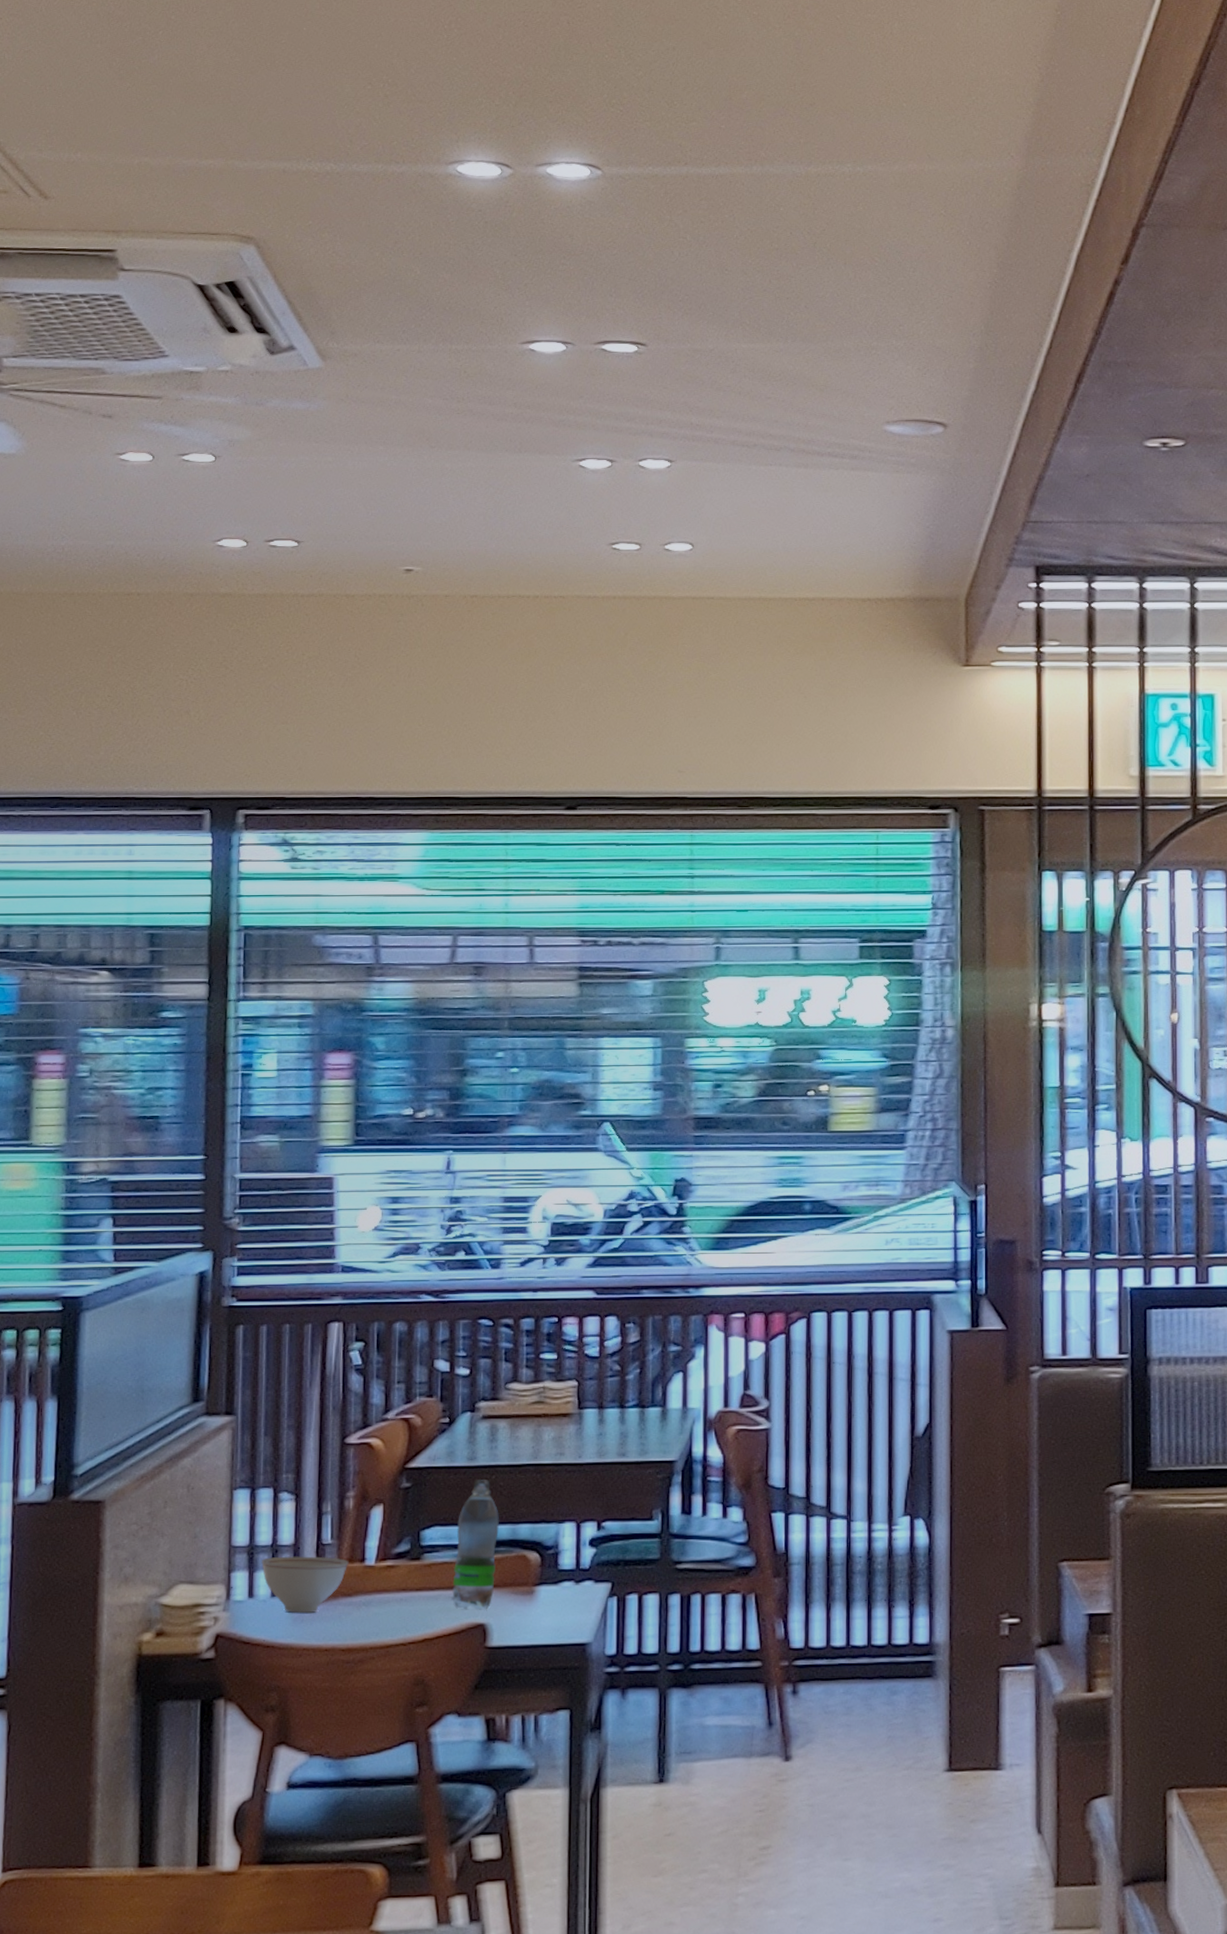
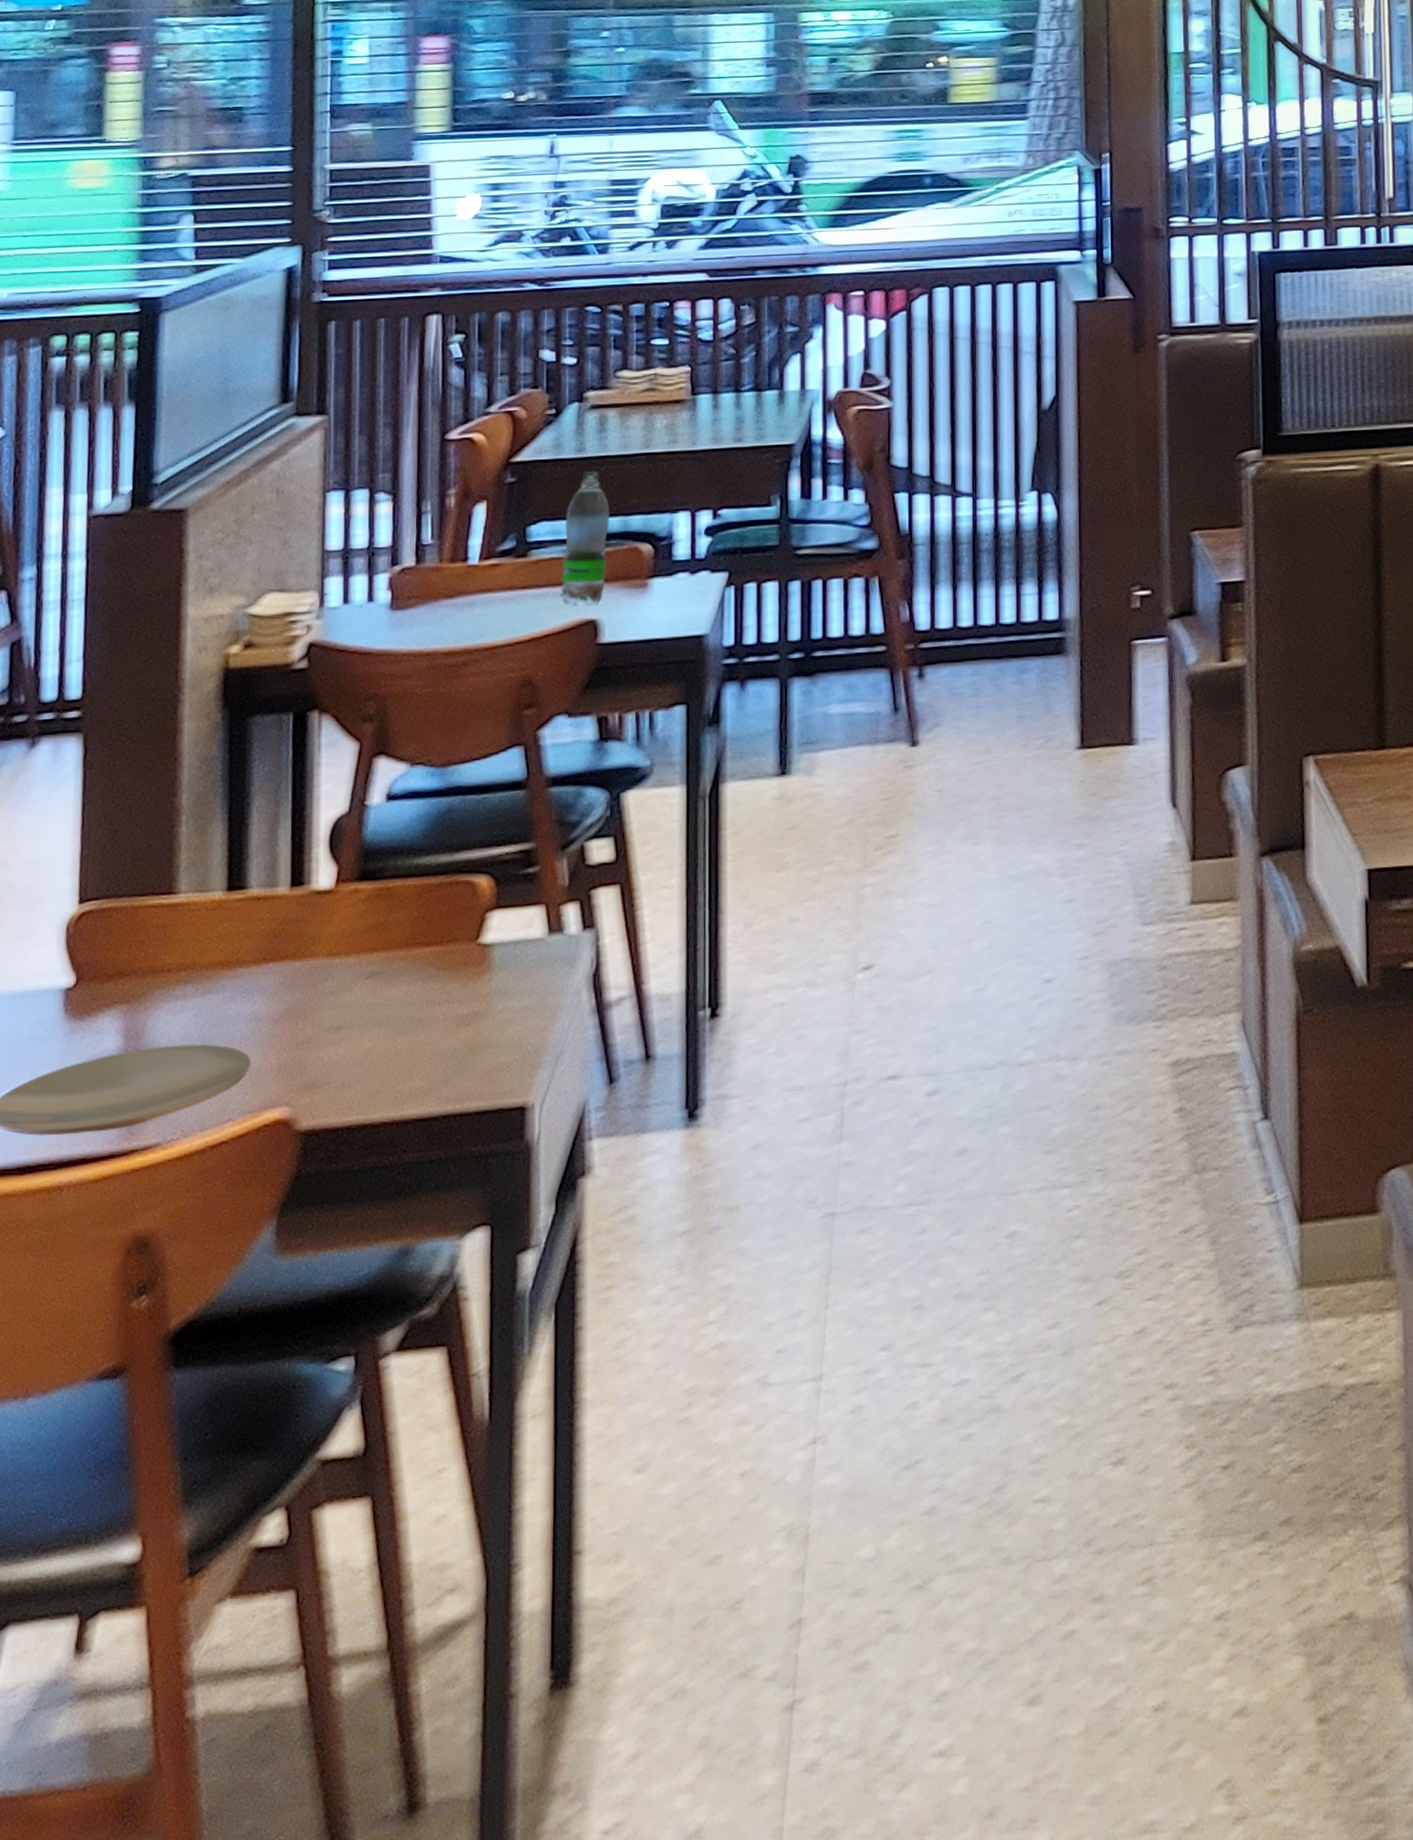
bowl: present [261,1556,349,1613] -> none [357,557,451,617]

